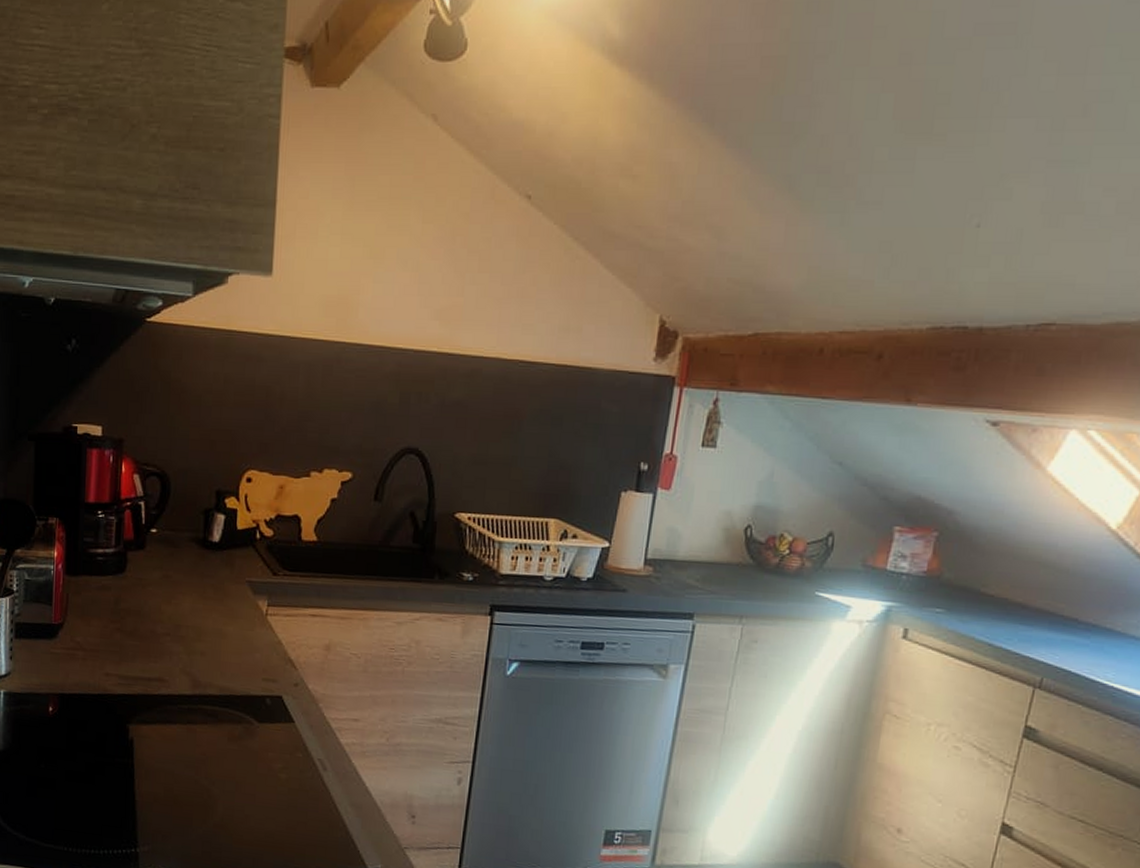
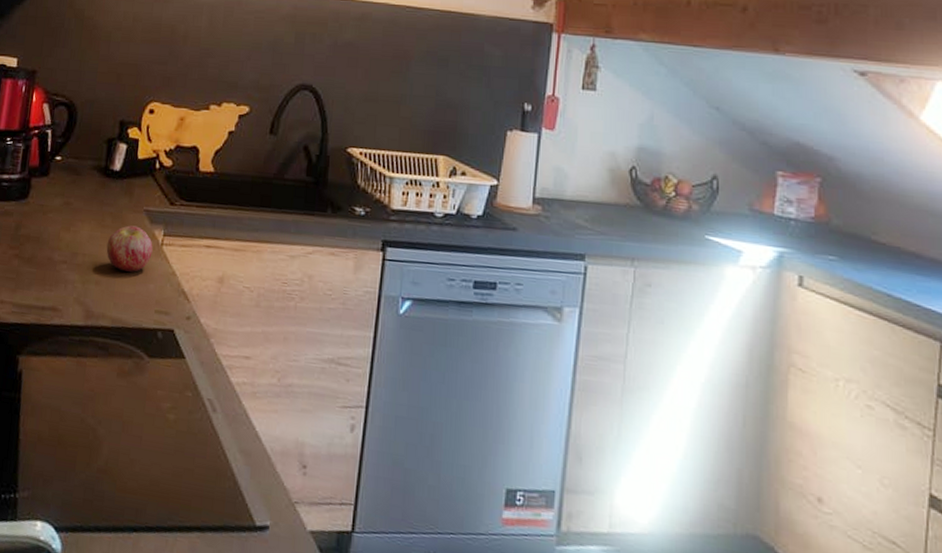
apple: none [210,596,257,643] -> present [106,225,153,272]

